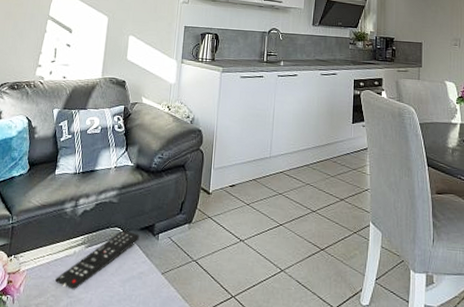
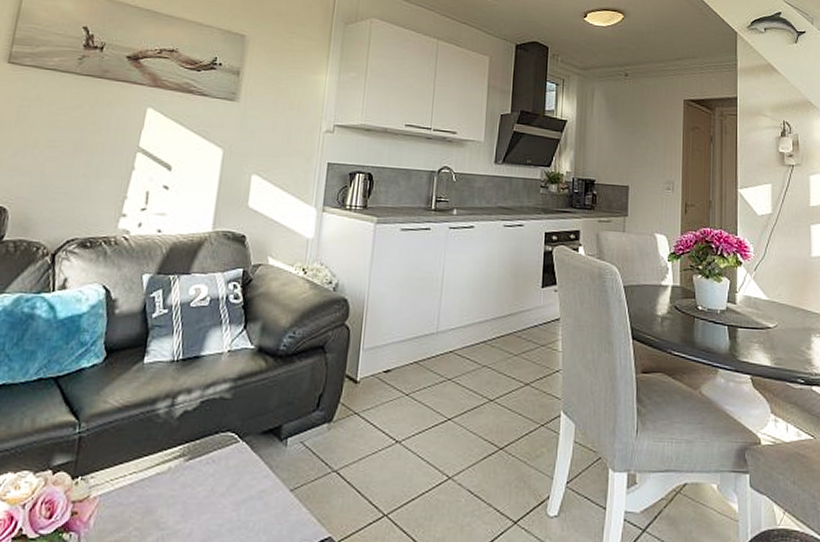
remote control: present [55,229,140,290] -> none [140,434,261,519]

